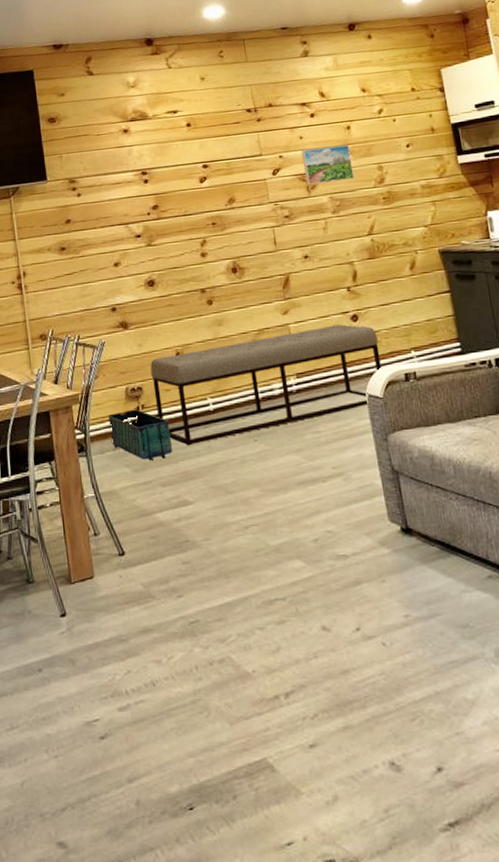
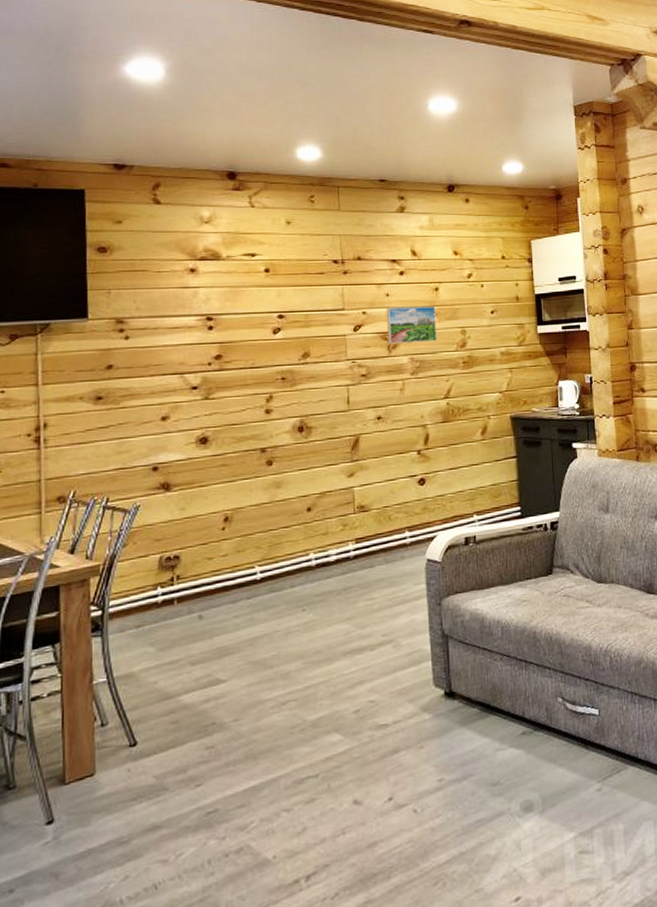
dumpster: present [108,409,173,461] -> none [134,580,209,638]
bench: present [150,324,382,446] -> none [192,488,443,619]

